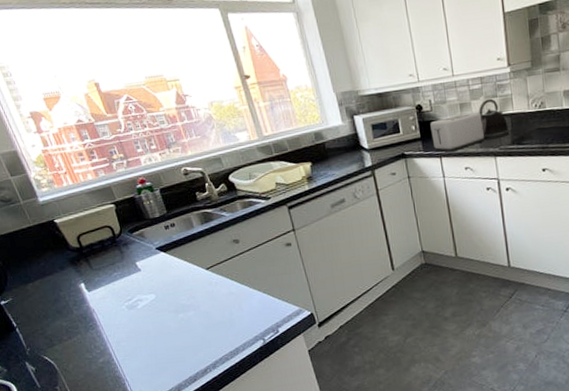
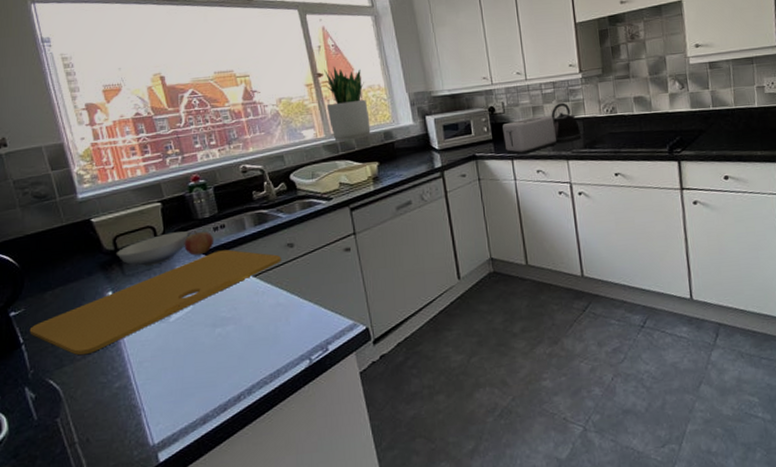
cutting board: none [19,246,229,337] -> present [29,249,281,356]
bowl: none [81,230,144,261] -> present [116,231,189,266]
fruit: none [140,229,167,252] -> present [184,230,214,256]
planter: none [251,67,302,143] -> present [324,66,371,141]

